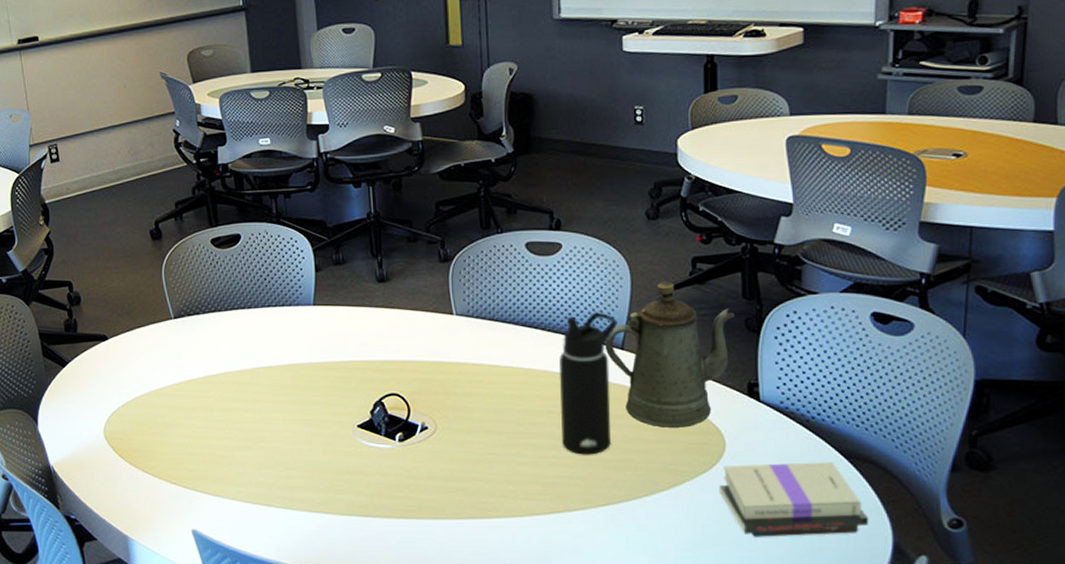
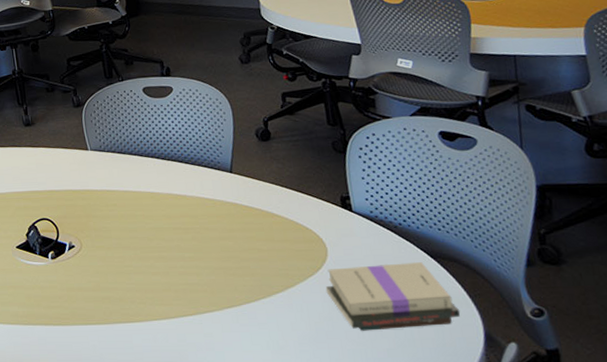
water bottle: present [559,311,618,455] -> none [179,141,230,264]
coffee pot: present [604,282,735,428] -> none [215,114,323,238]

